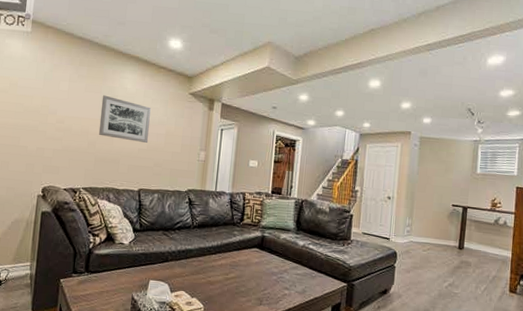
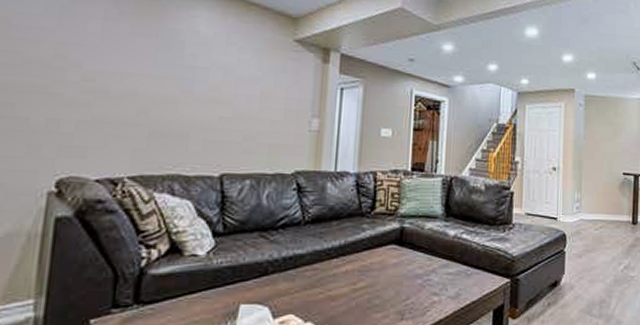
wall art: present [98,95,151,143] -> none [153,40,237,108]

